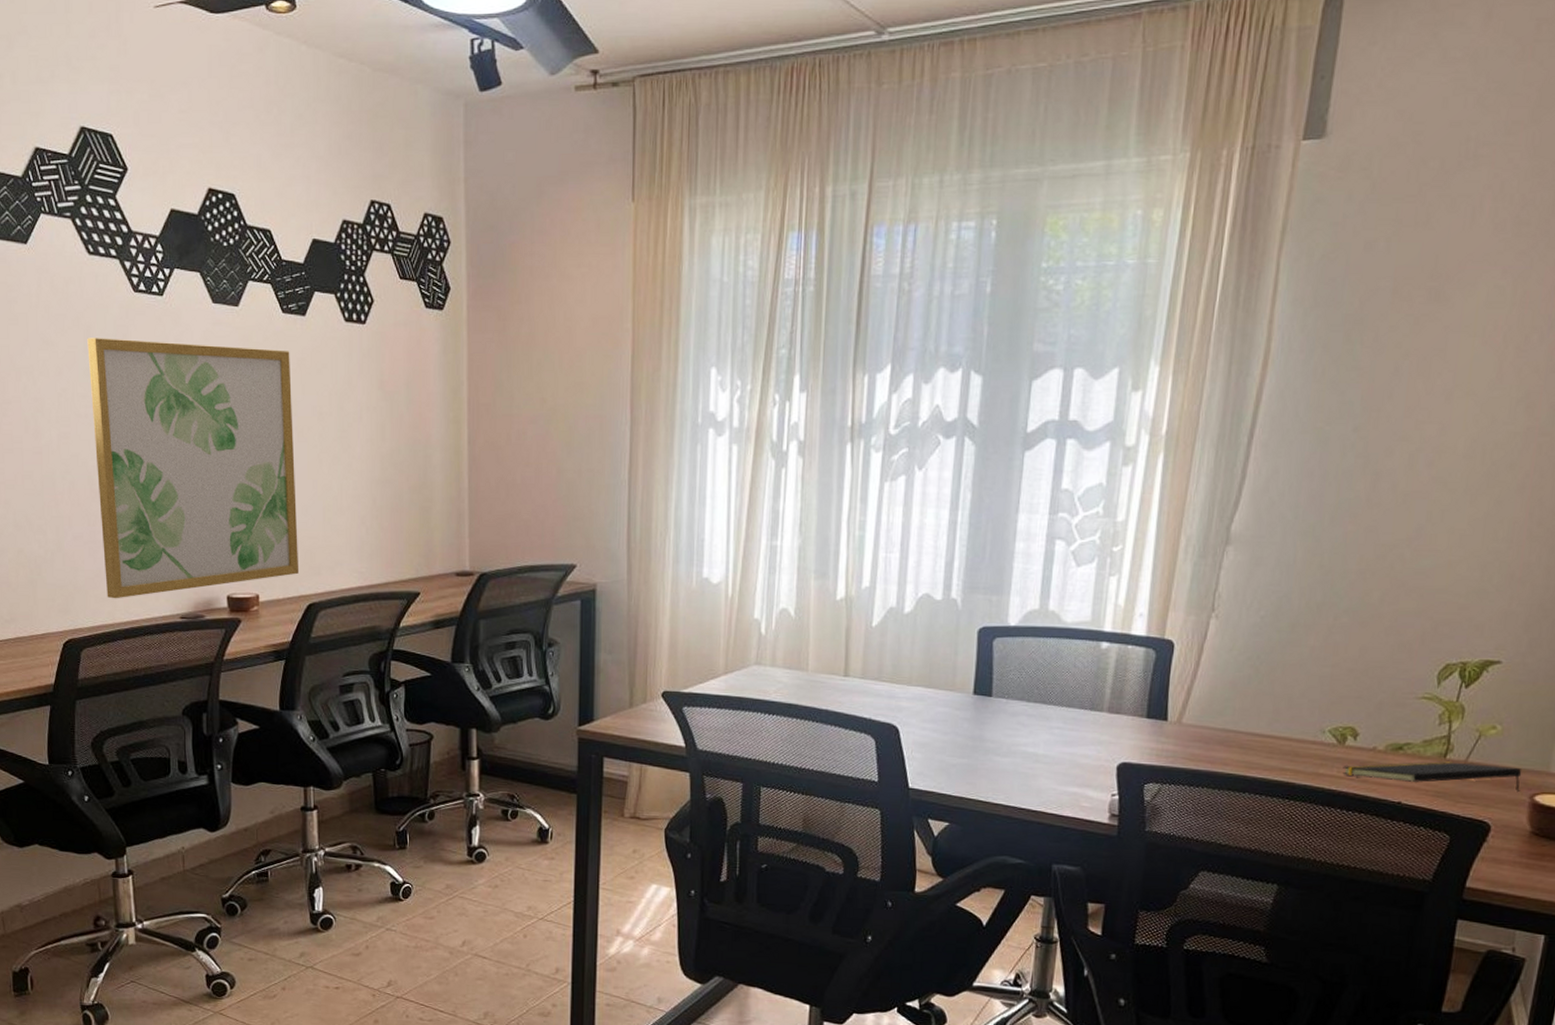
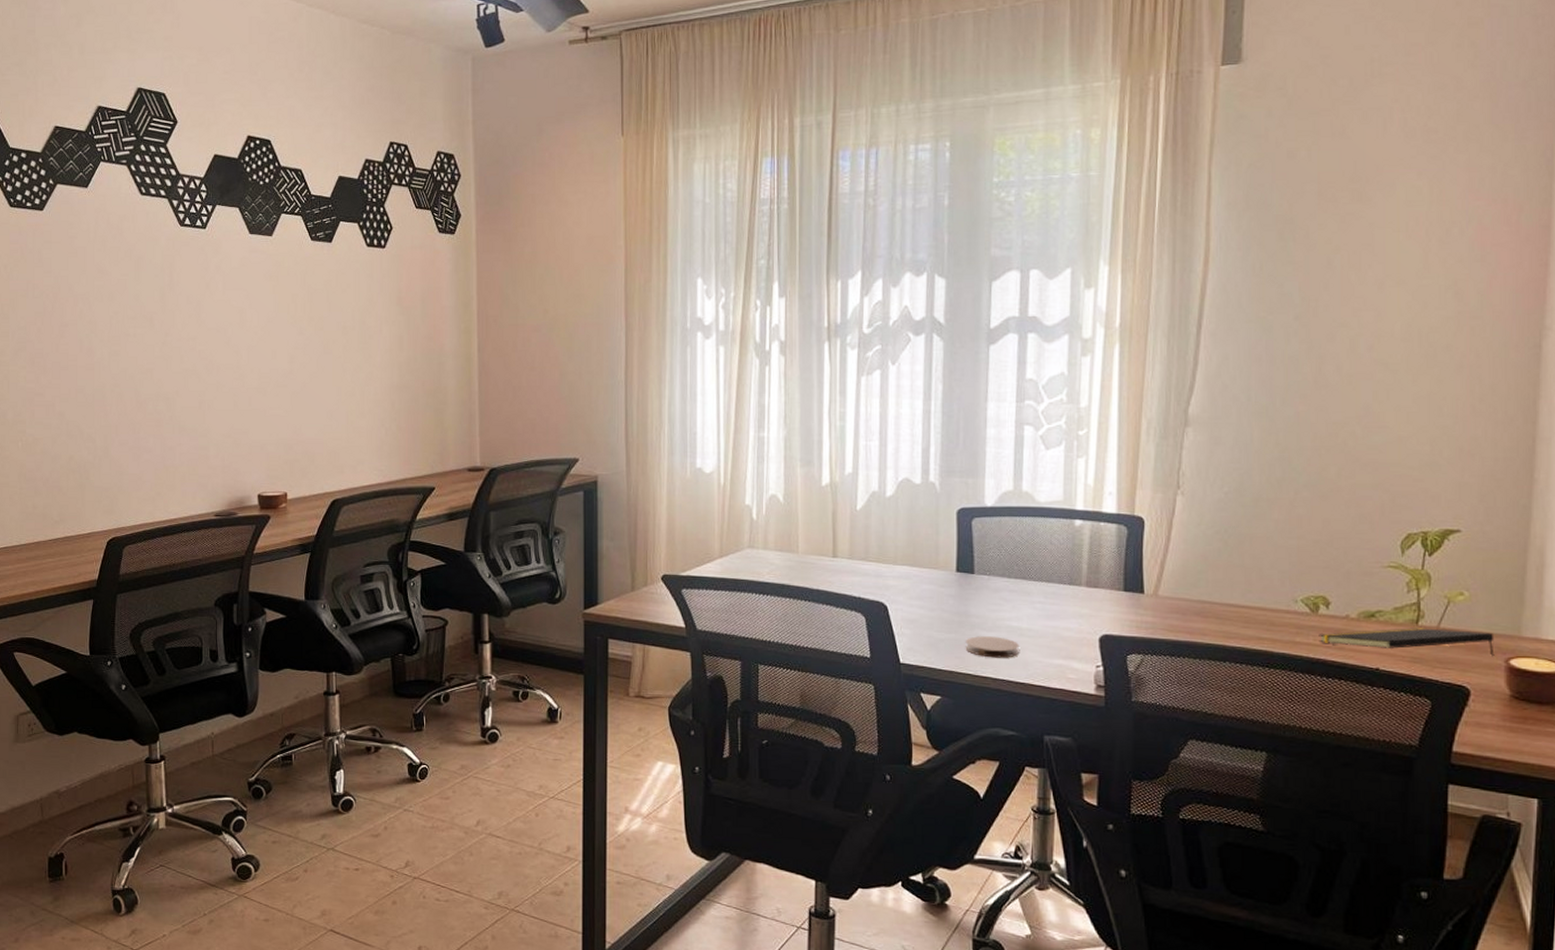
wall art: present [87,338,298,599] -> none [138,266,323,500]
coaster: none [977,761,1034,785] -> present [965,636,1019,658]

